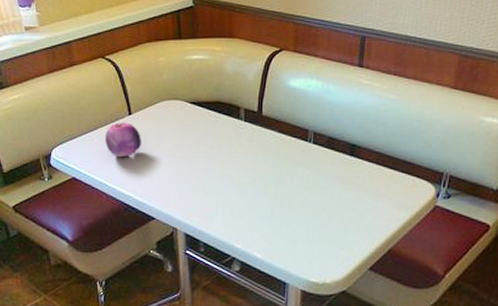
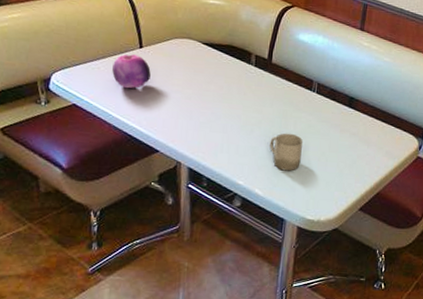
cup: none [266,190,301,231] -> present [270,133,303,171]

